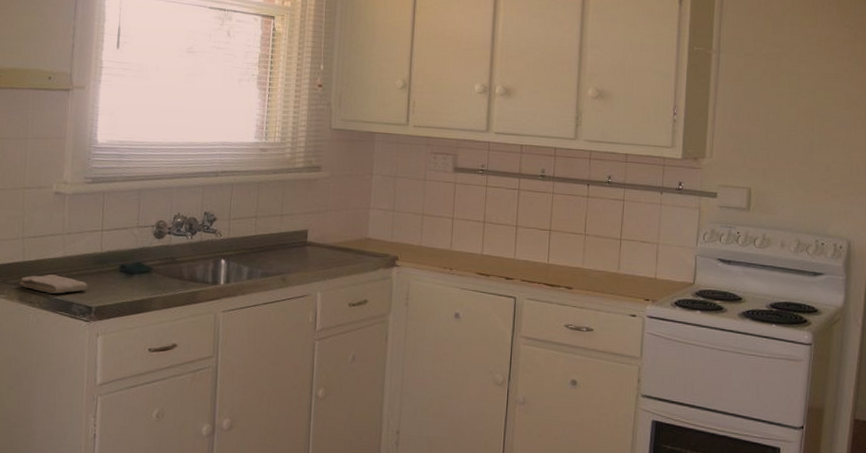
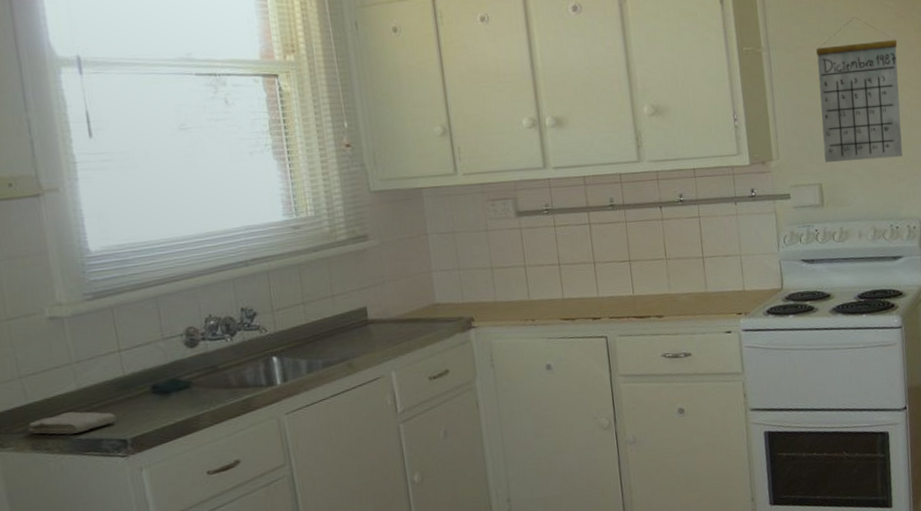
calendar: none [758,32,852,175] -> present [816,17,903,162]

